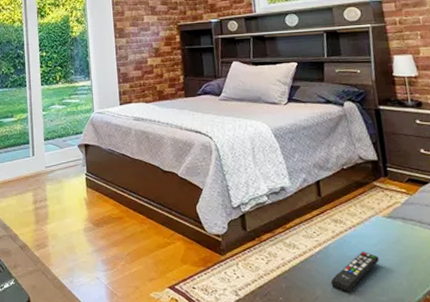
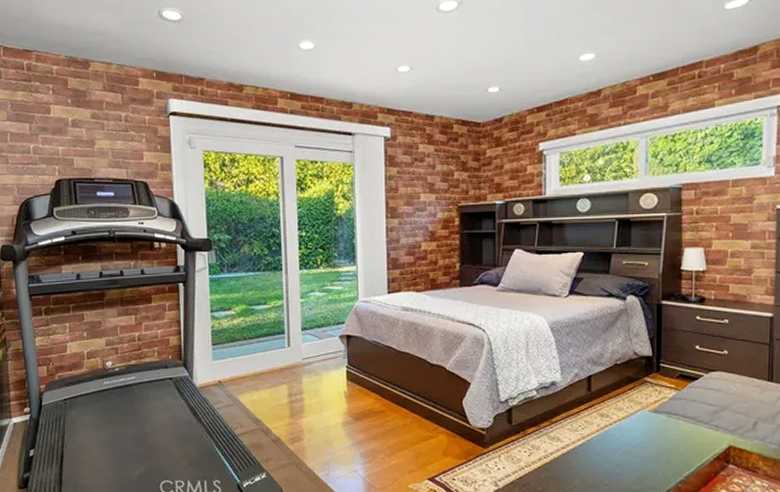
remote control: present [330,252,379,293] -> none [589,444,639,482]

